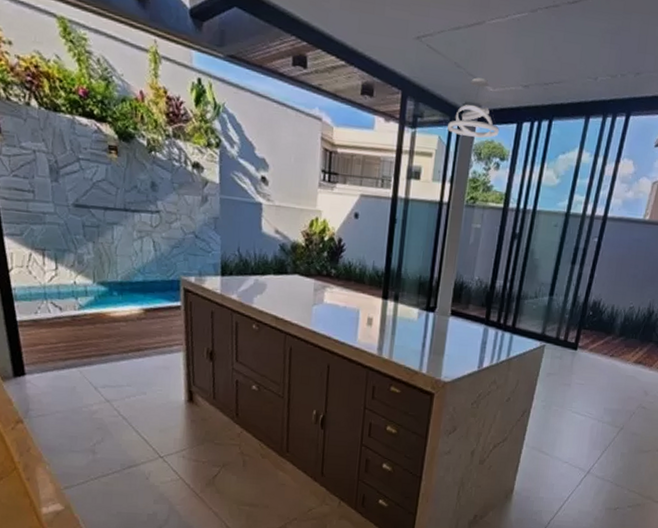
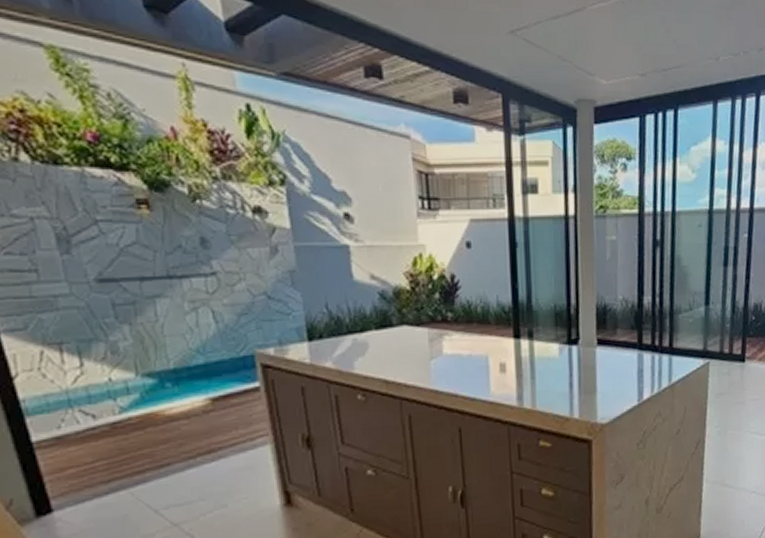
pendant light: present [448,77,500,139] -> none [561,70,621,139]

